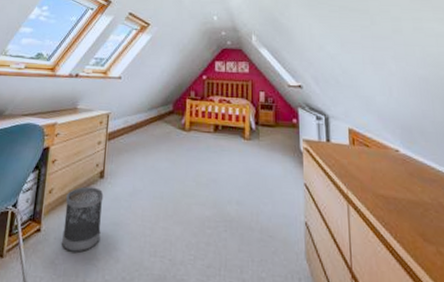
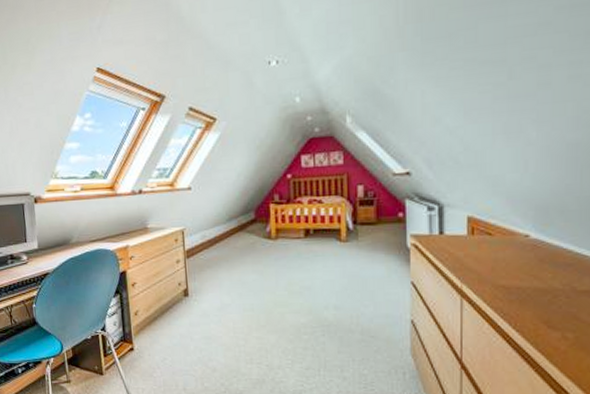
wastebasket: present [62,186,104,252] -> none [153,306,194,365]

